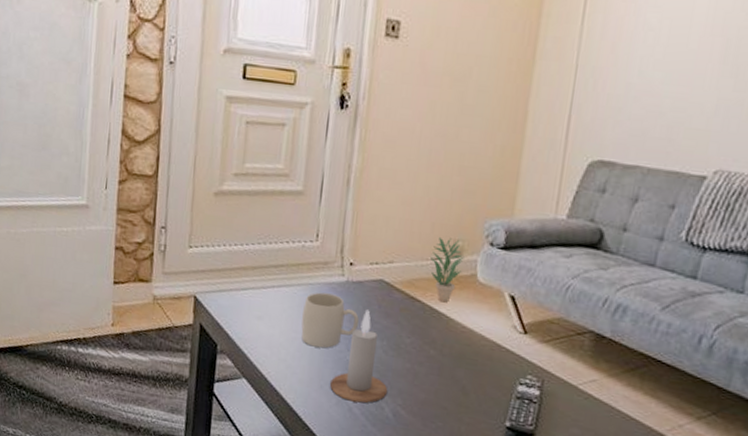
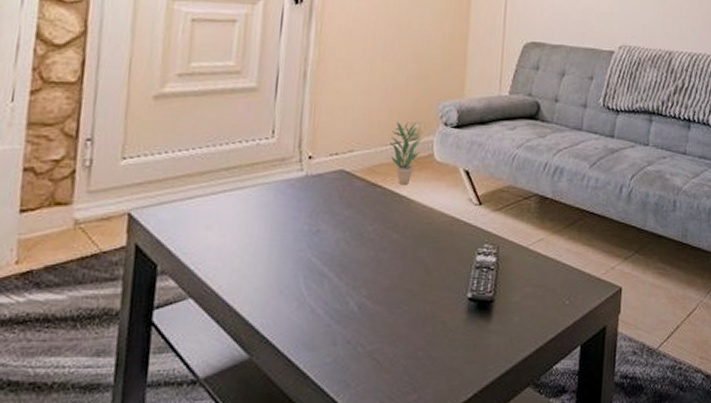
mug: present [301,292,359,349] -> none [257,191,320,250]
candle: present [329,309,388,403] -> none [289,202,352,302]

